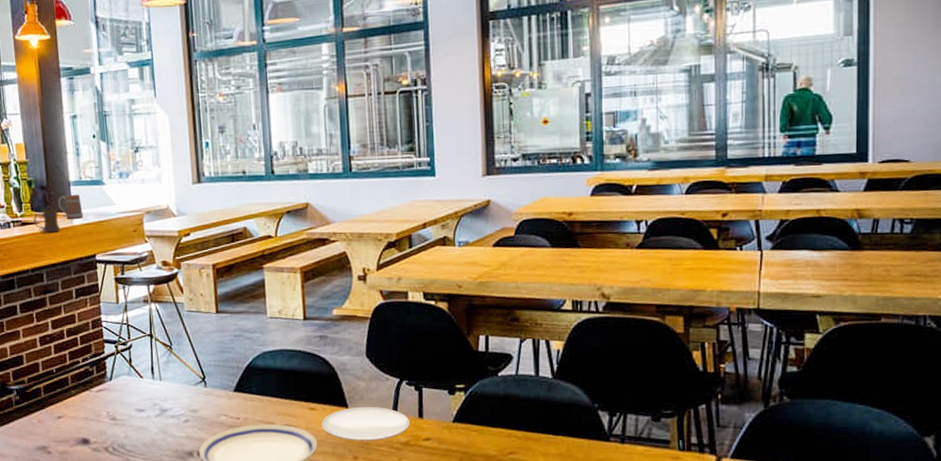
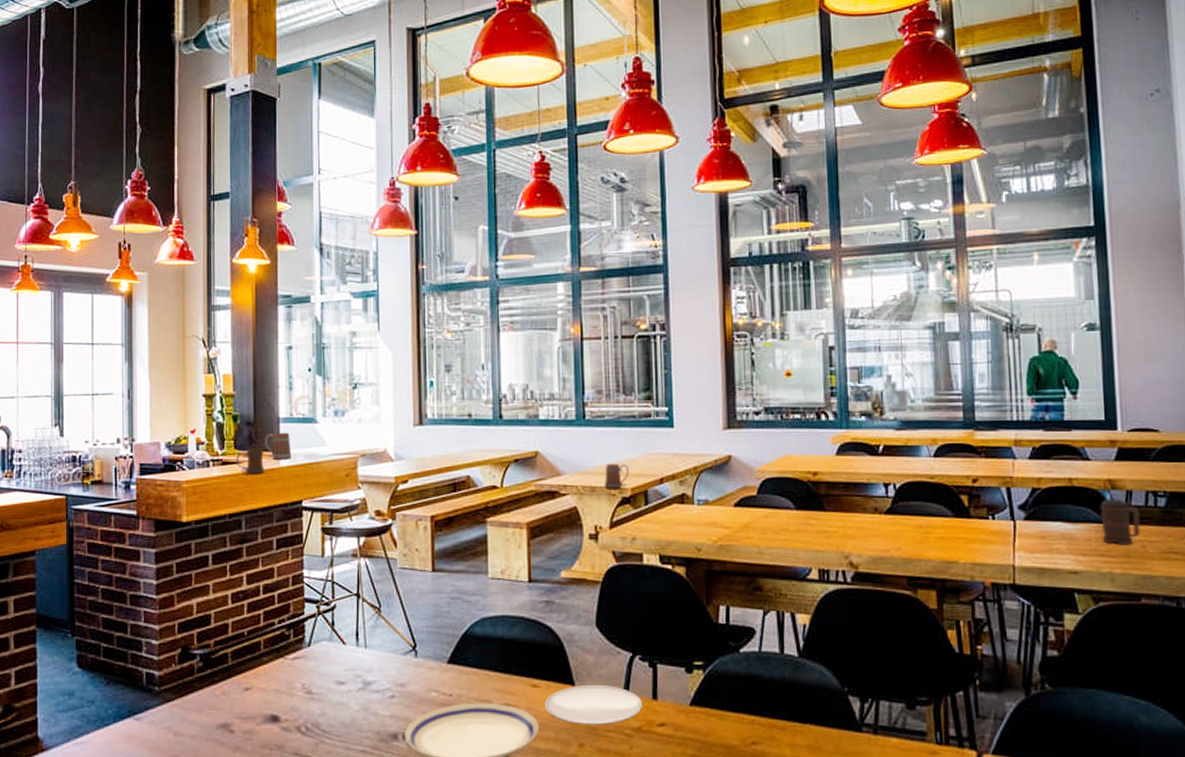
beer mug: none [370,211,395,236] -> present [604,463,630,490]
beer mug: none [846,226,886,270] -> present [1100,498,1141,545]

